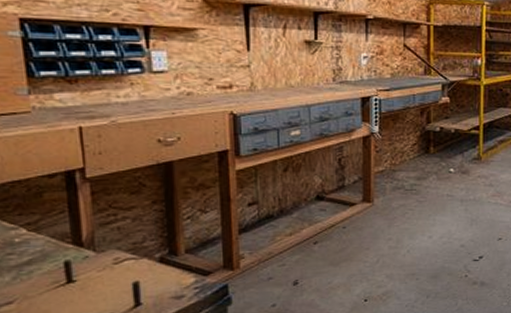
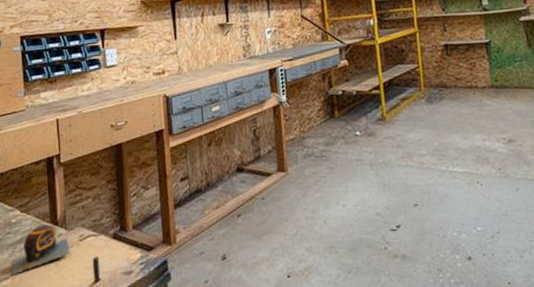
tape measure: none [13,246,100,301] -> present [10,224,70,277]

